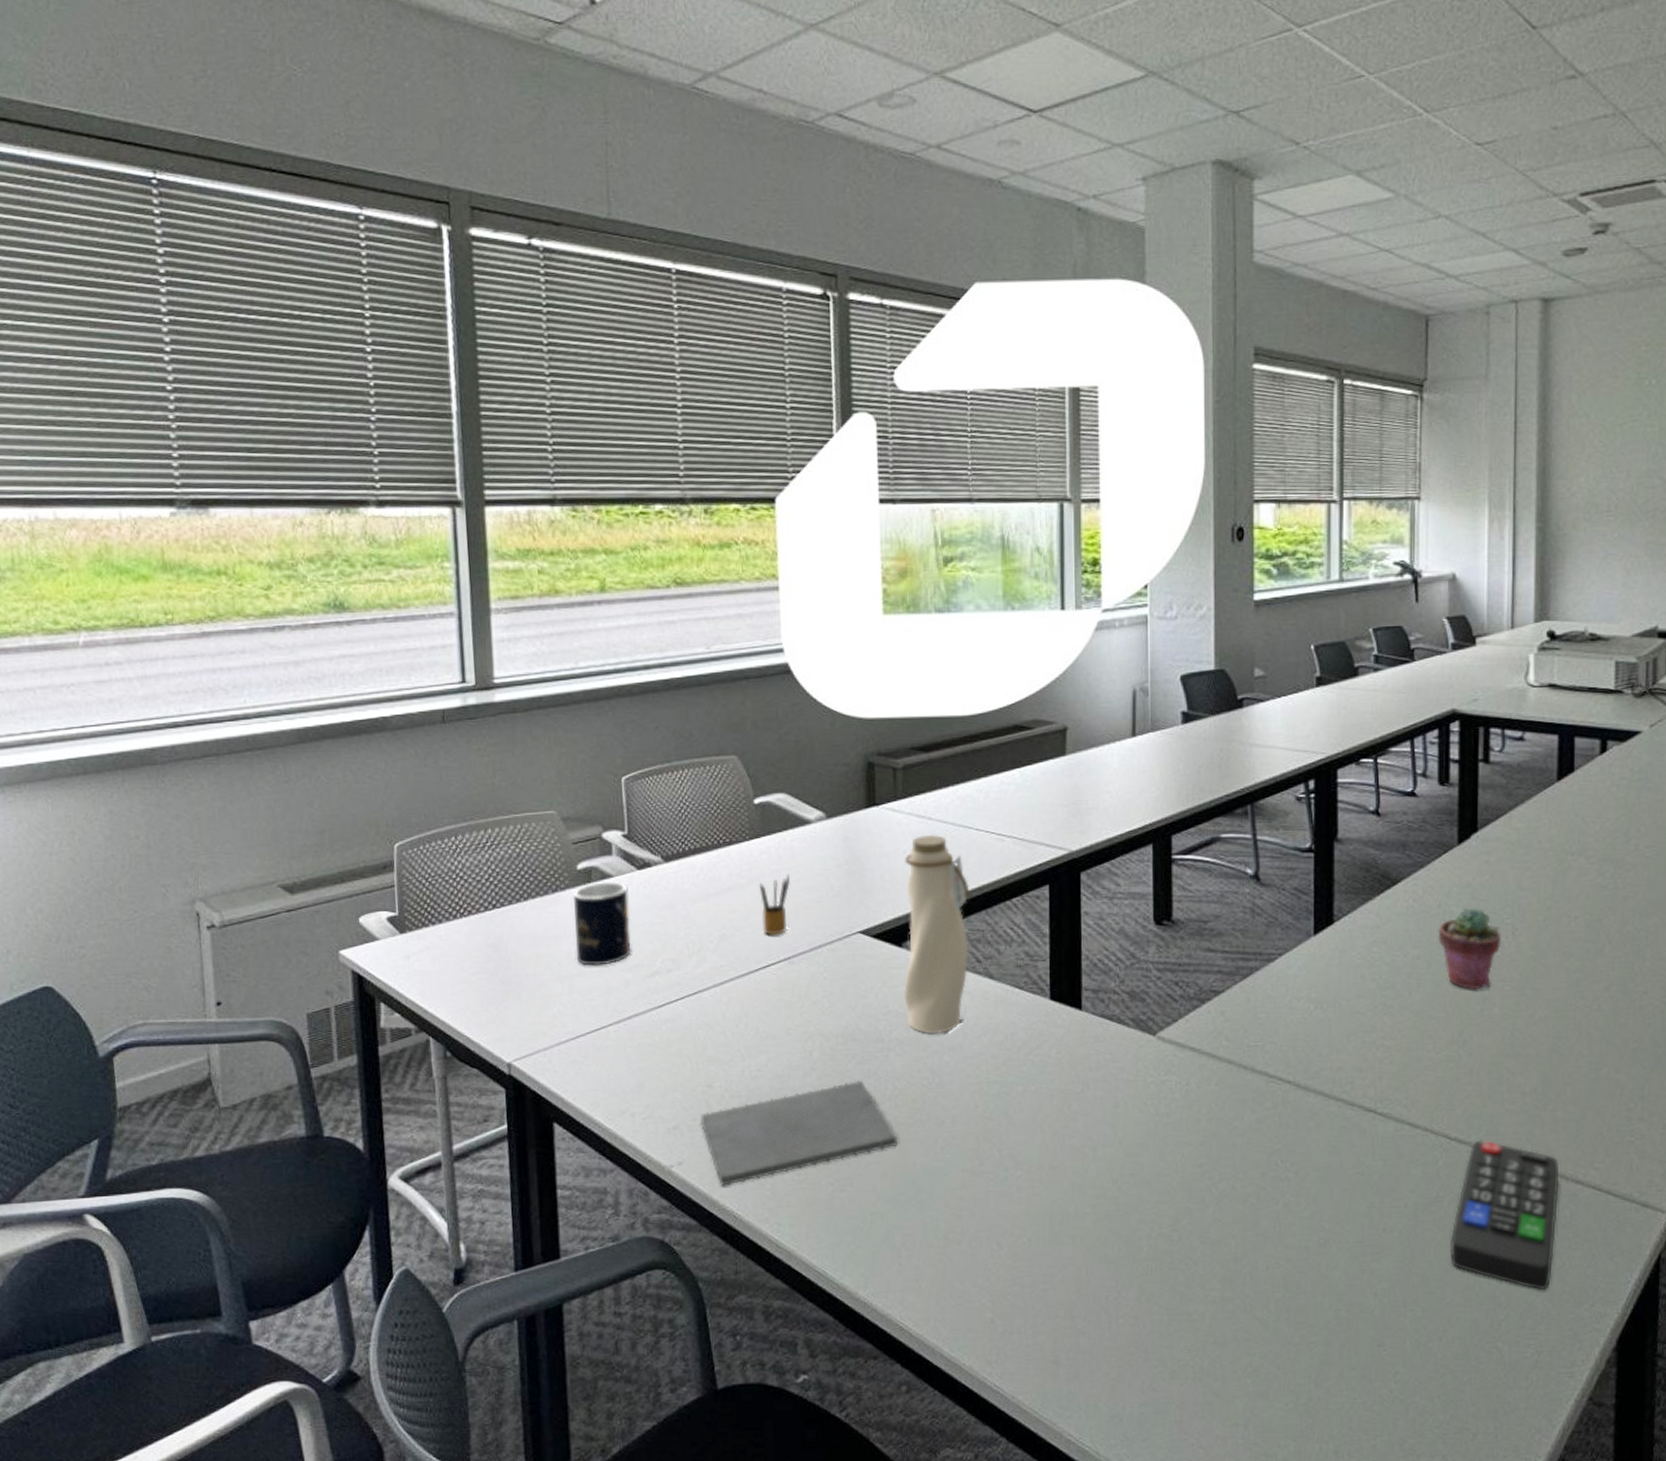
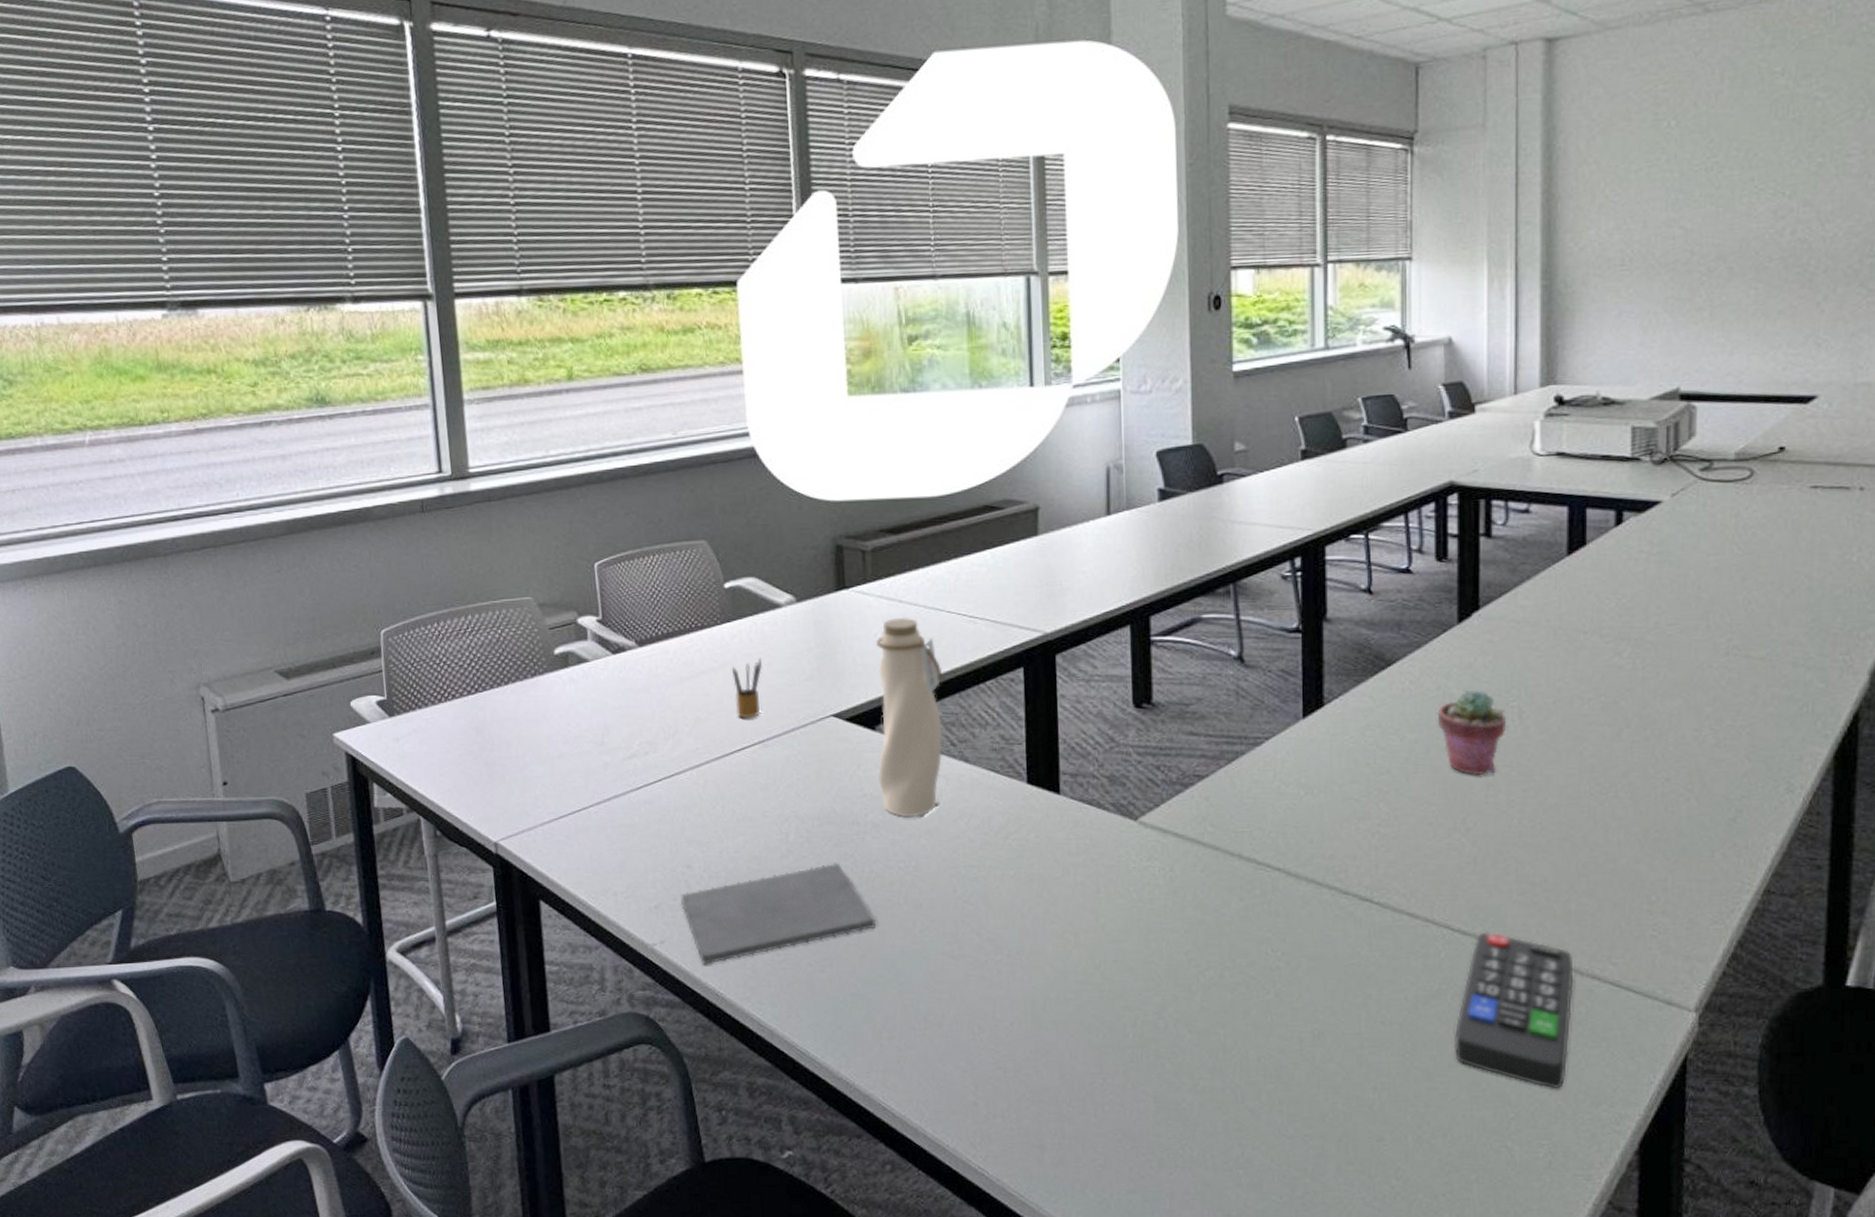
mug: present [573,881,631,966] -> none [552,665,609,748]

